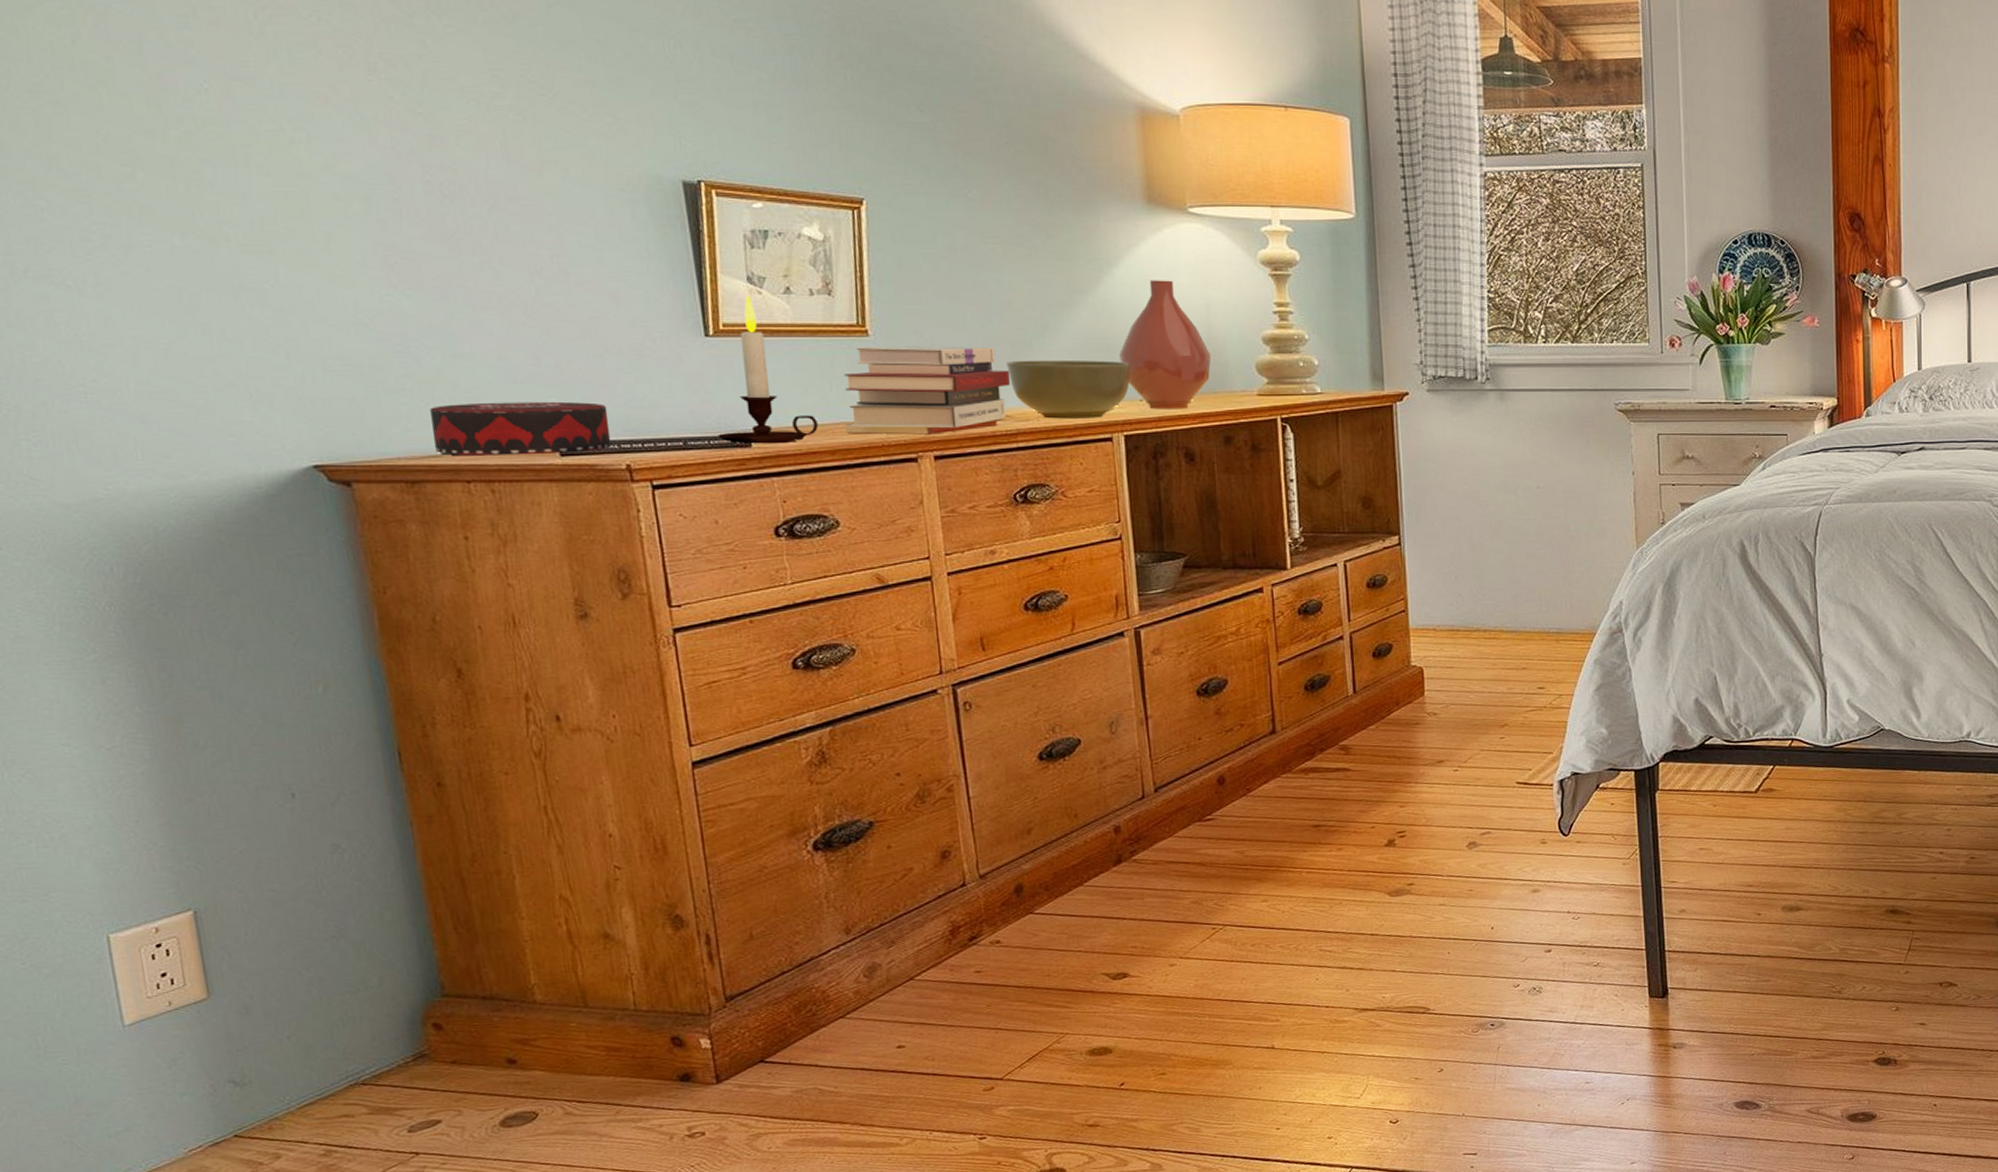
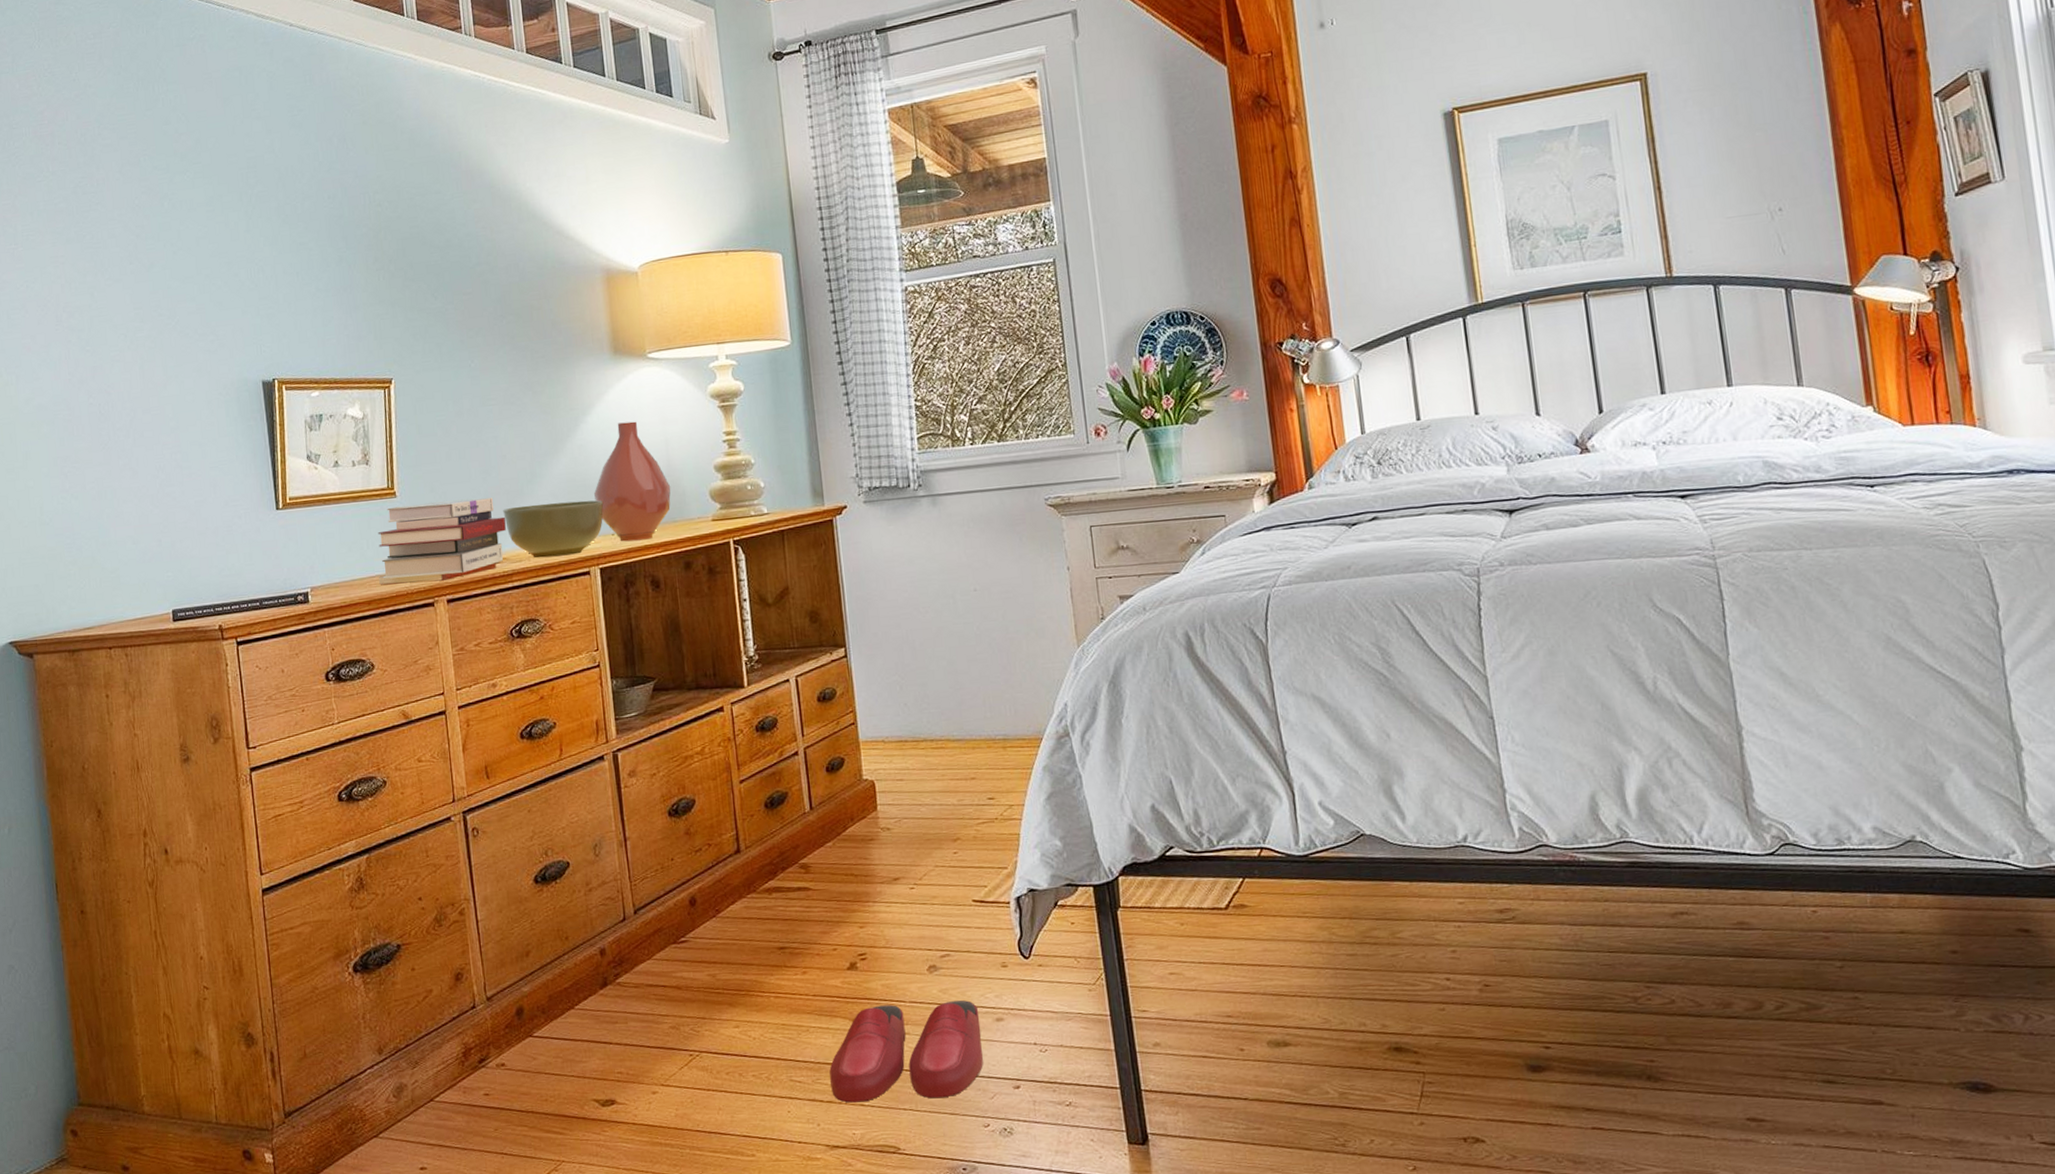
decorative box: present [430,401,612,456] -> none [87,574,209,627]
candle: present [717,295,818,444] -> none [284,471,358,601]
slippers: none [1361,874,1517,969] -> present [829,1000,983,1103]

